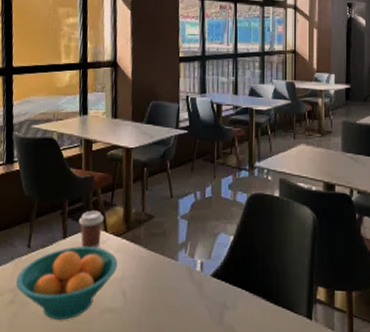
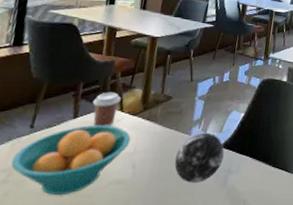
decorative orb: none [165,258,216,318] -> present [174,132,225,183]

